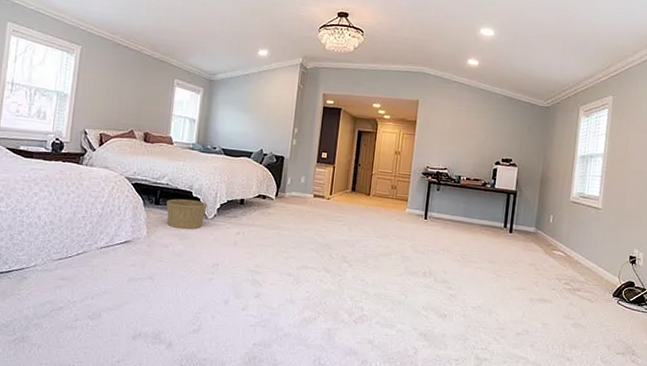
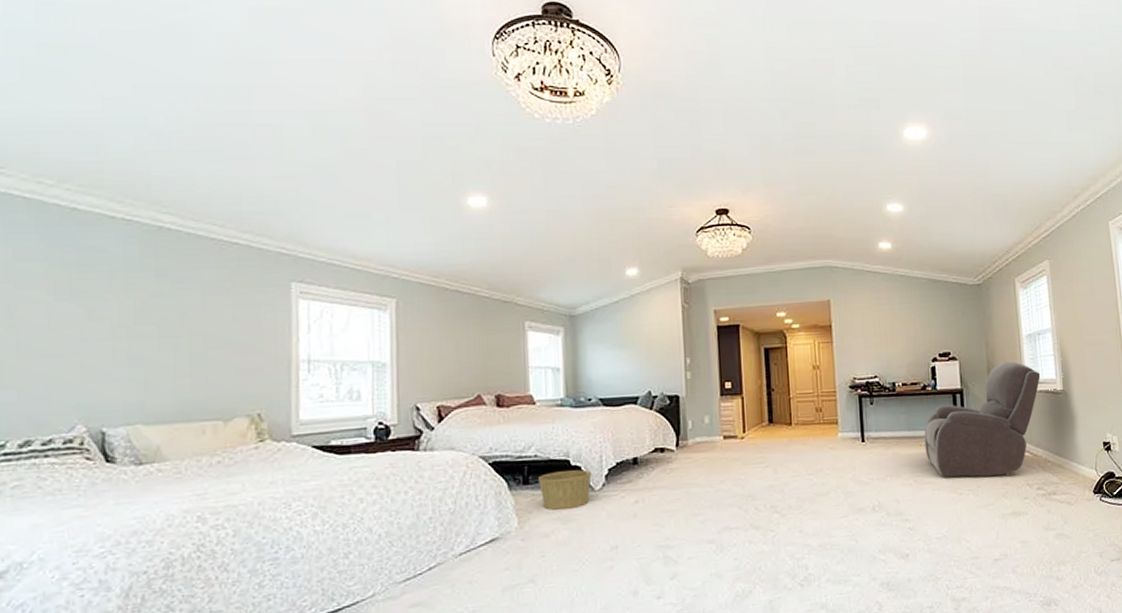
chair: none [475,175,586,269] -> present [924,361,1041,477]

